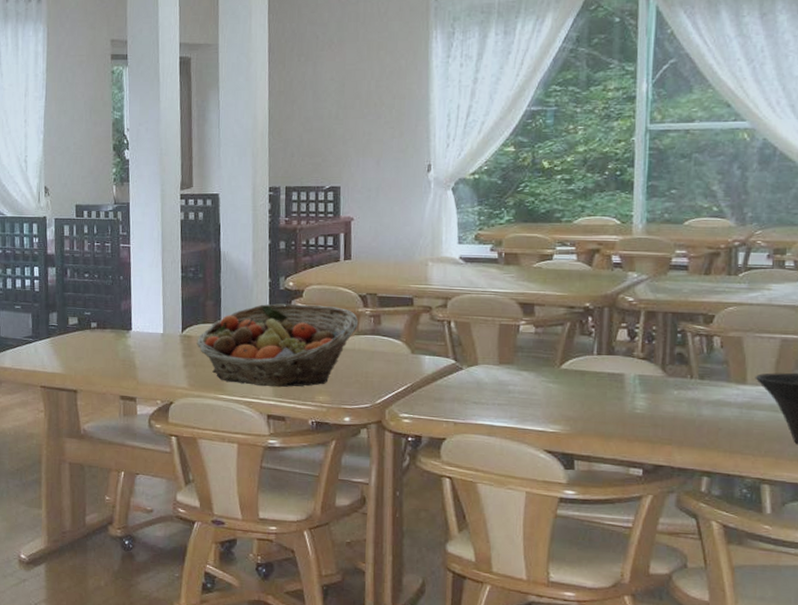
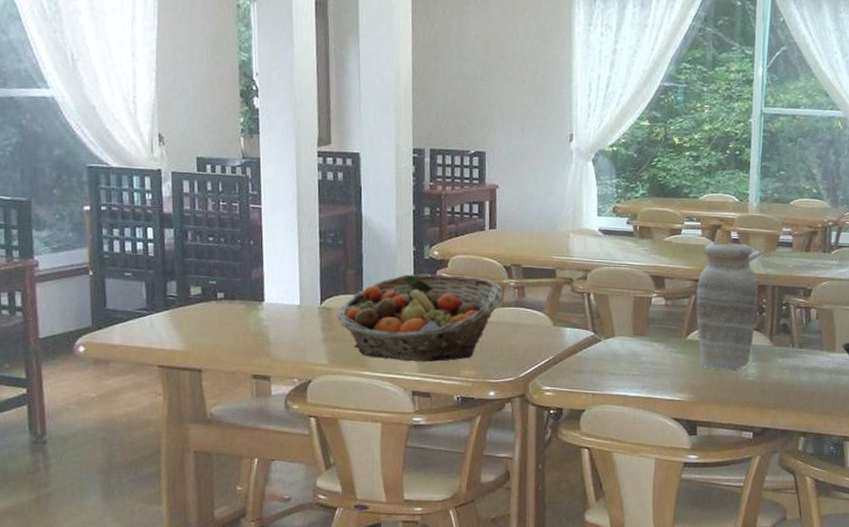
vase: none [571,267,646,401] -> present [696,242,758,370]

